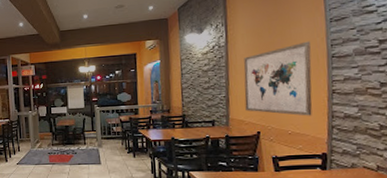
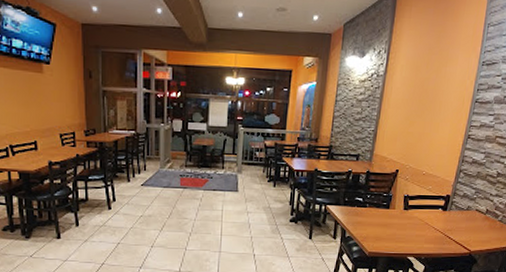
wall art: present [243,41,312,116] -> none [390,82,462,159]

